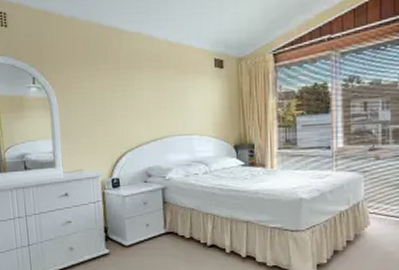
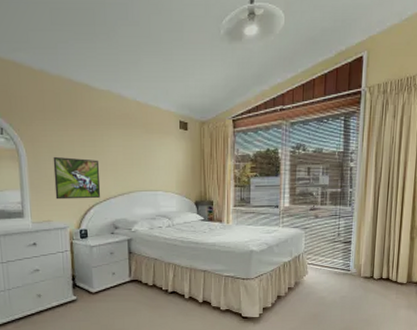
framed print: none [83,103,133,148] -> present [53,156,101,200]

